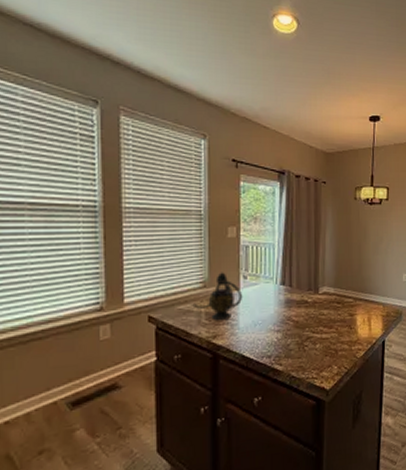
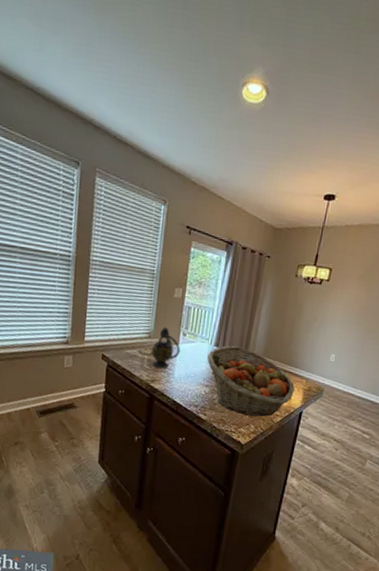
fruit basket: none [274,281,373,357] -> present [207,345,295,417]

